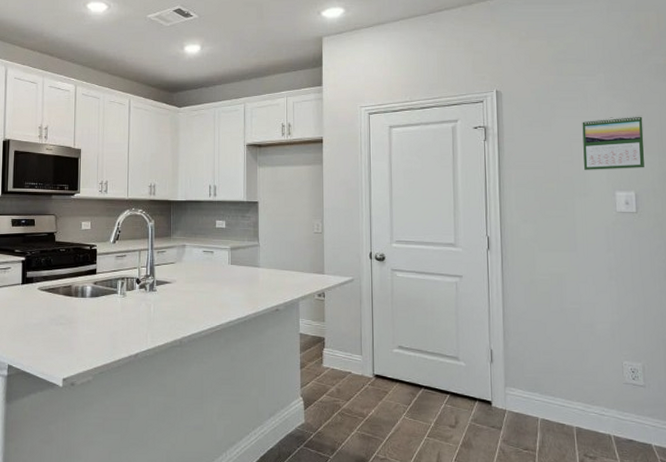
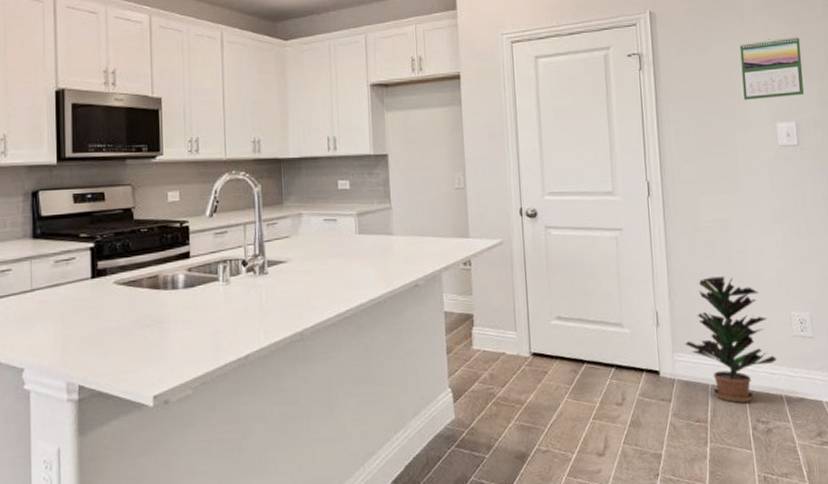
potted plant: none [516,324,608,438] -> present [684,276,778,403]

